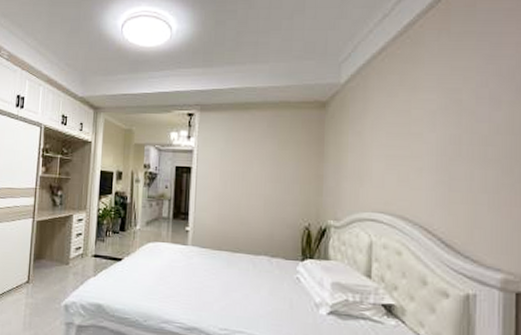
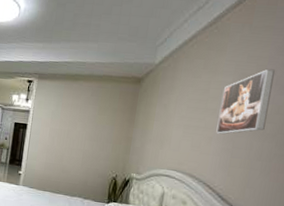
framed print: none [426,81,486,164] -> present [216,69,275,135]

